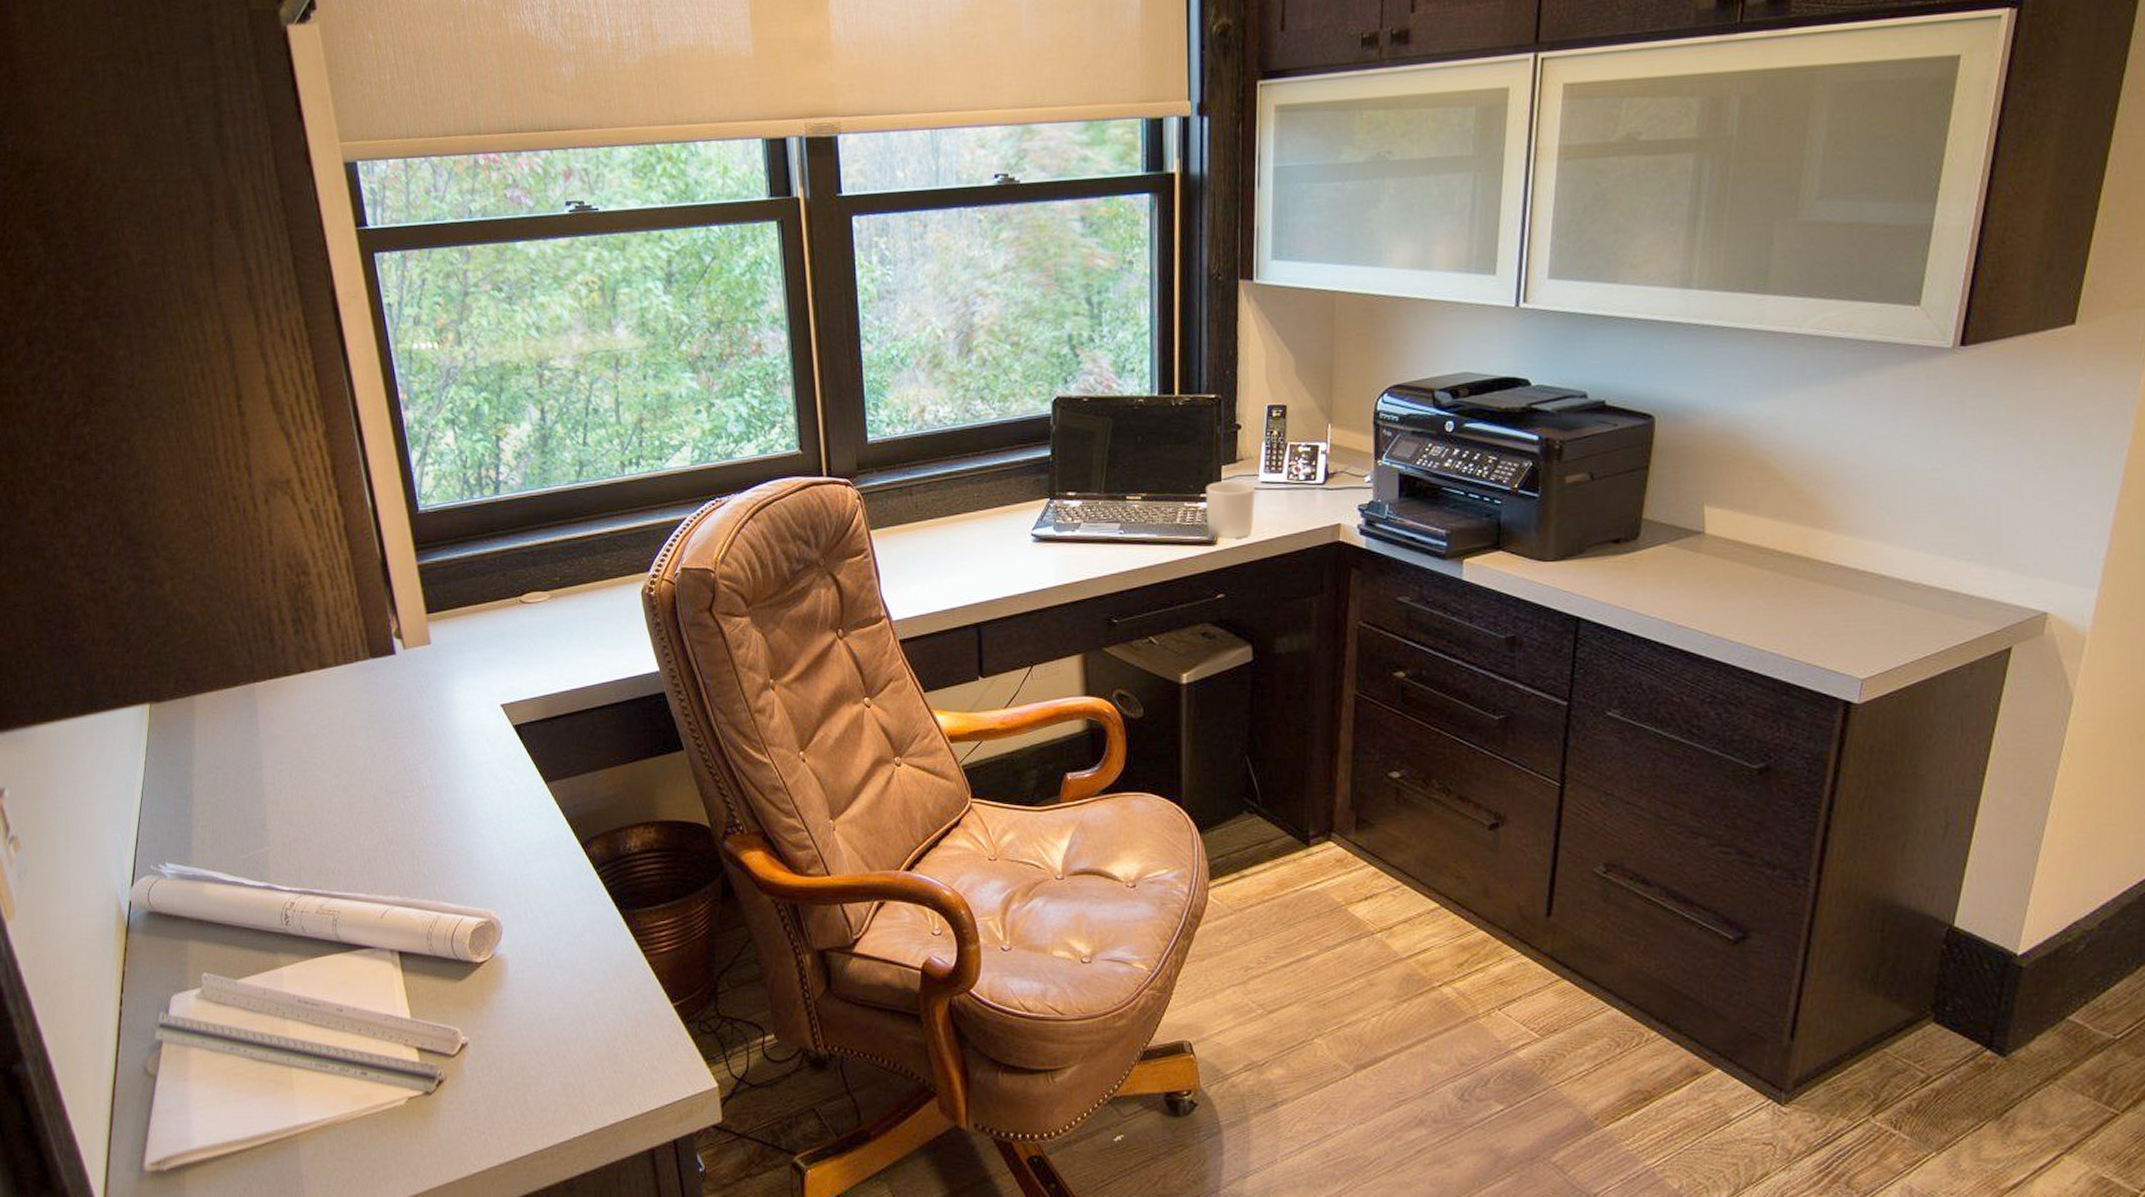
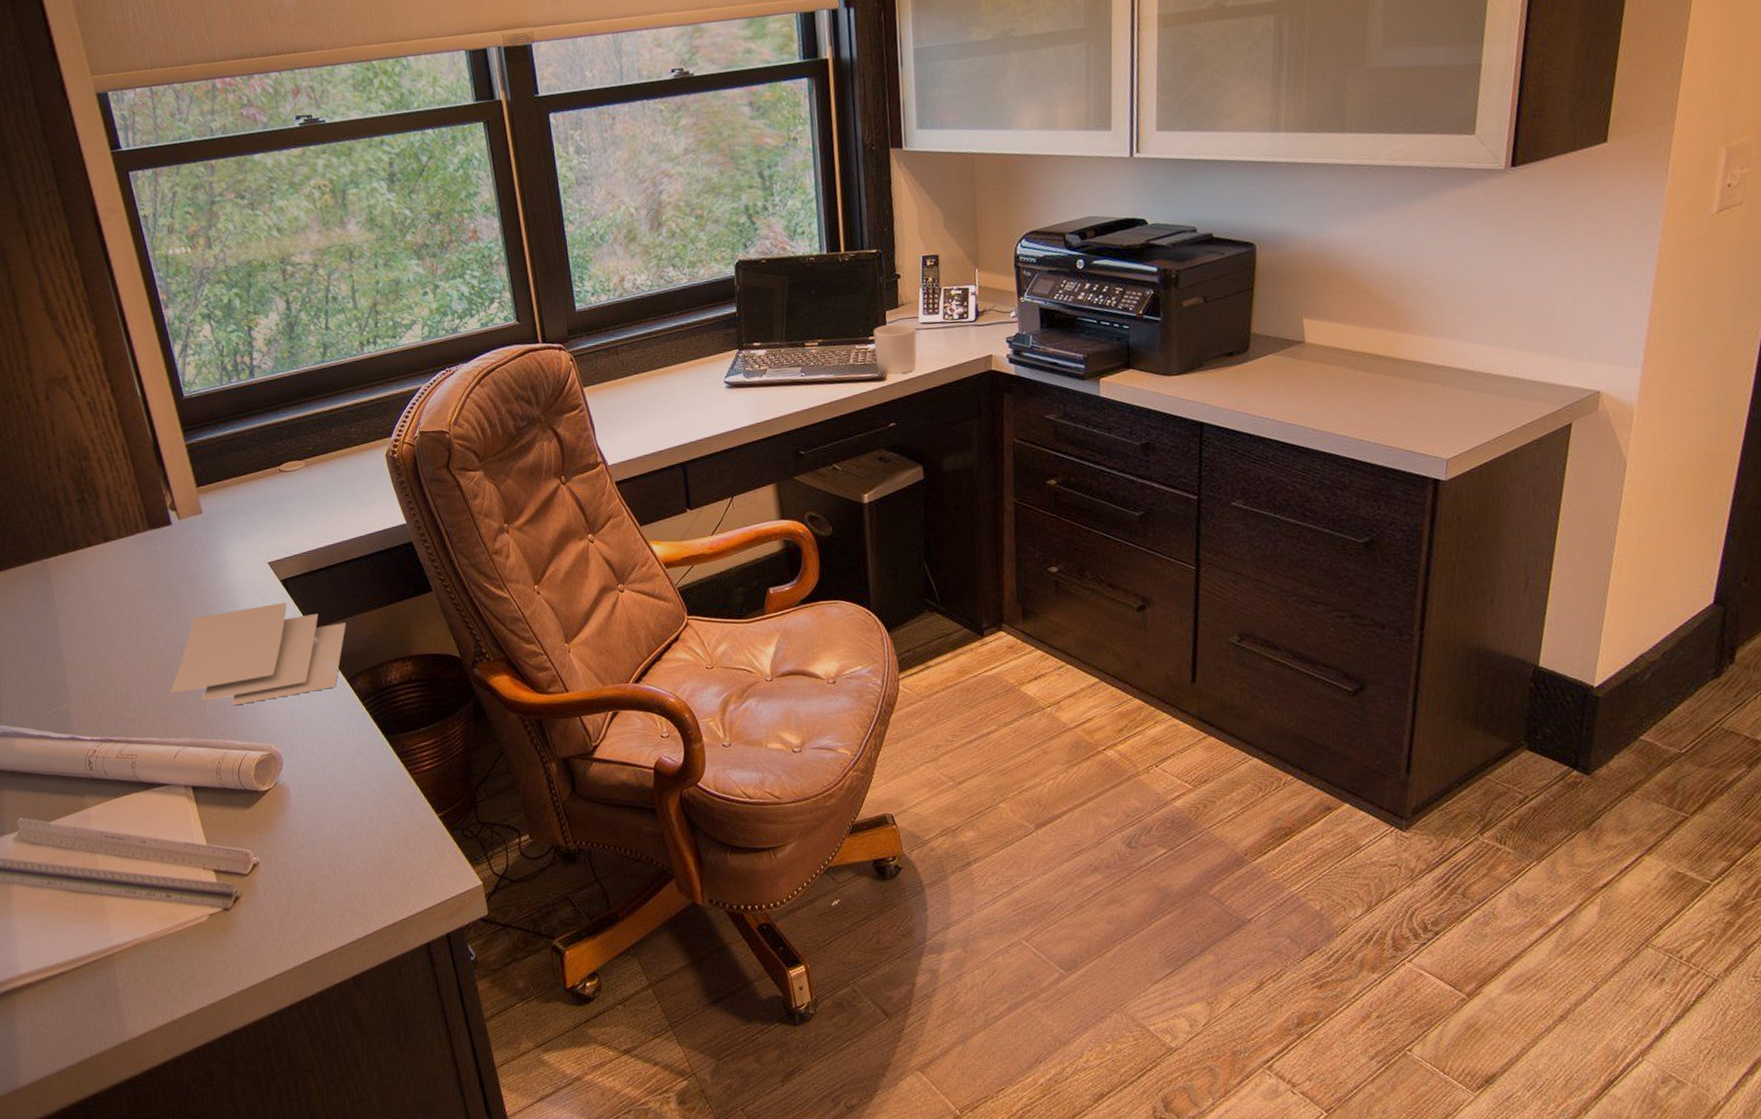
papers: none [381,750,585,864] -> present [170,601,347,706]

